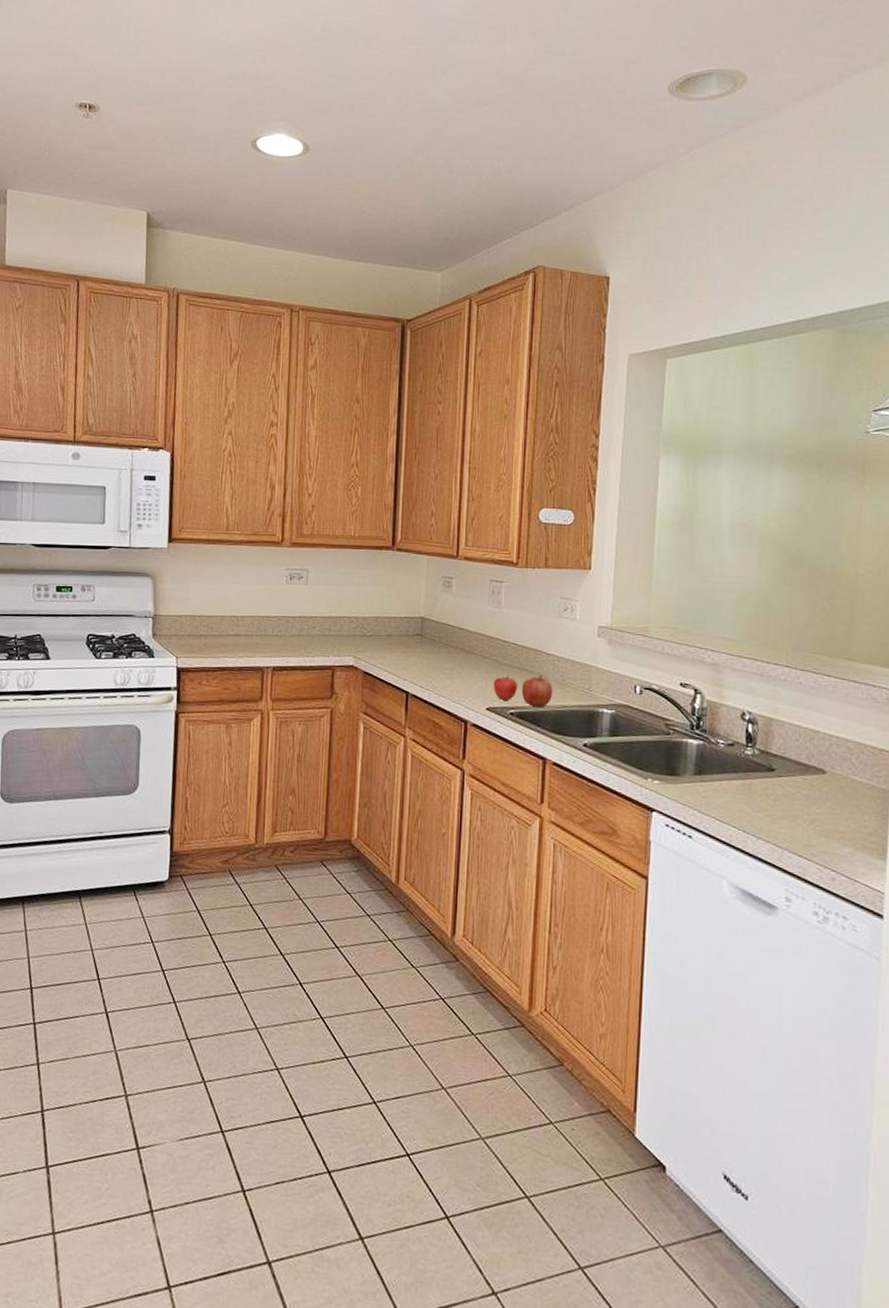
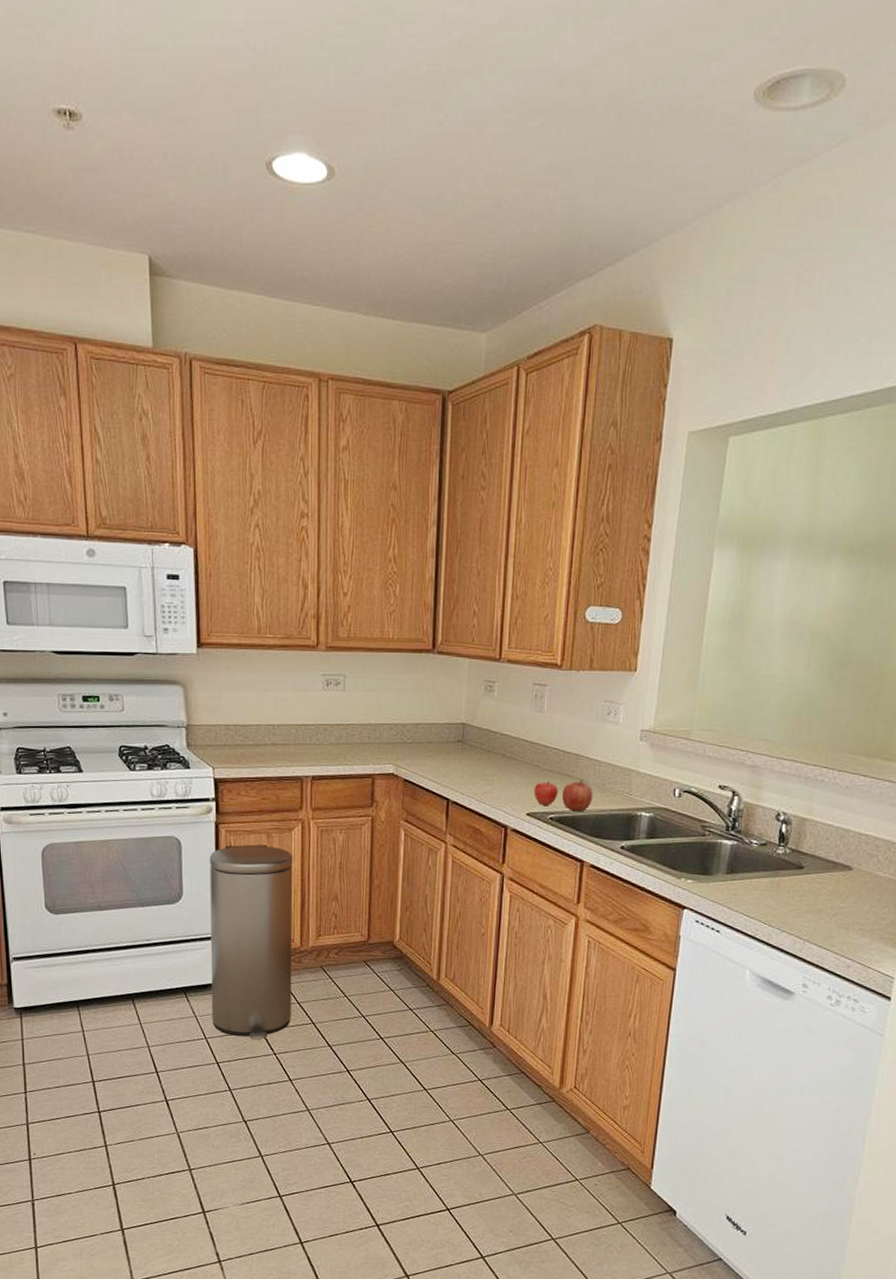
pedal bin: none [160,734,252,946] -> present [209,844,293,1040]

